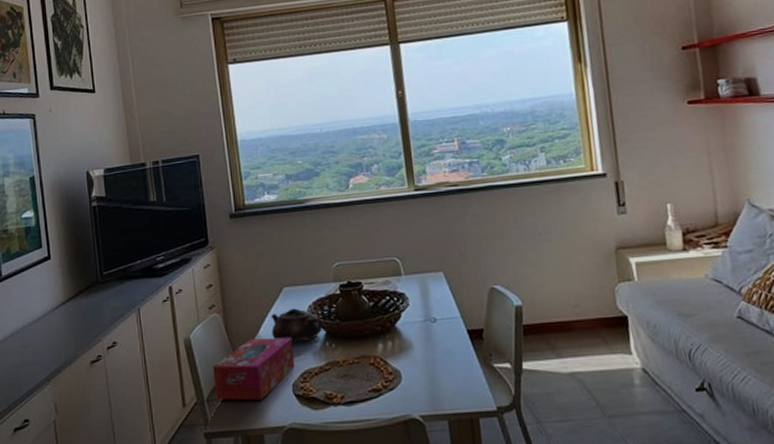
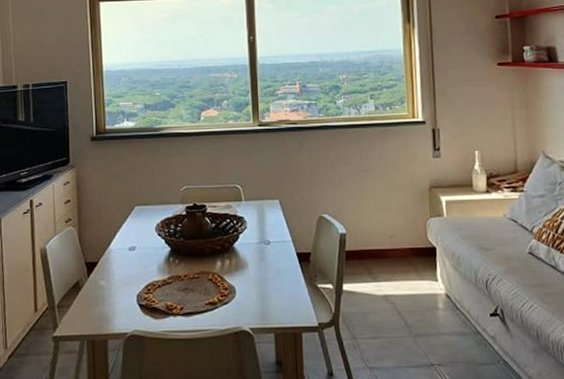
tissue box: present [213,337,295,401] -> none [65,251,140,308]
teapot: present [270,308,324,344] -> none [121,226,169,258]

